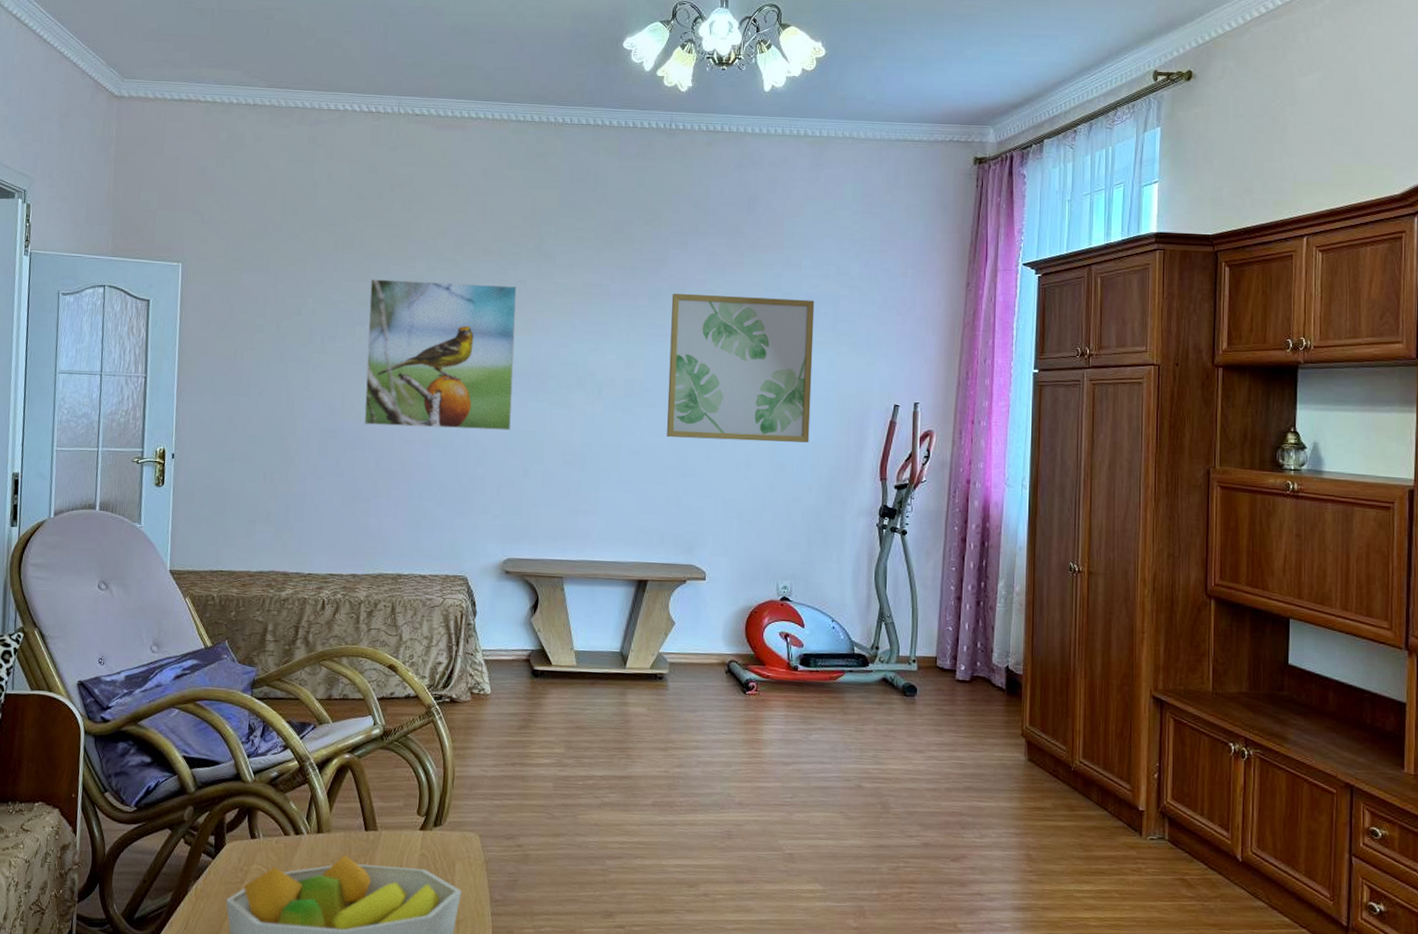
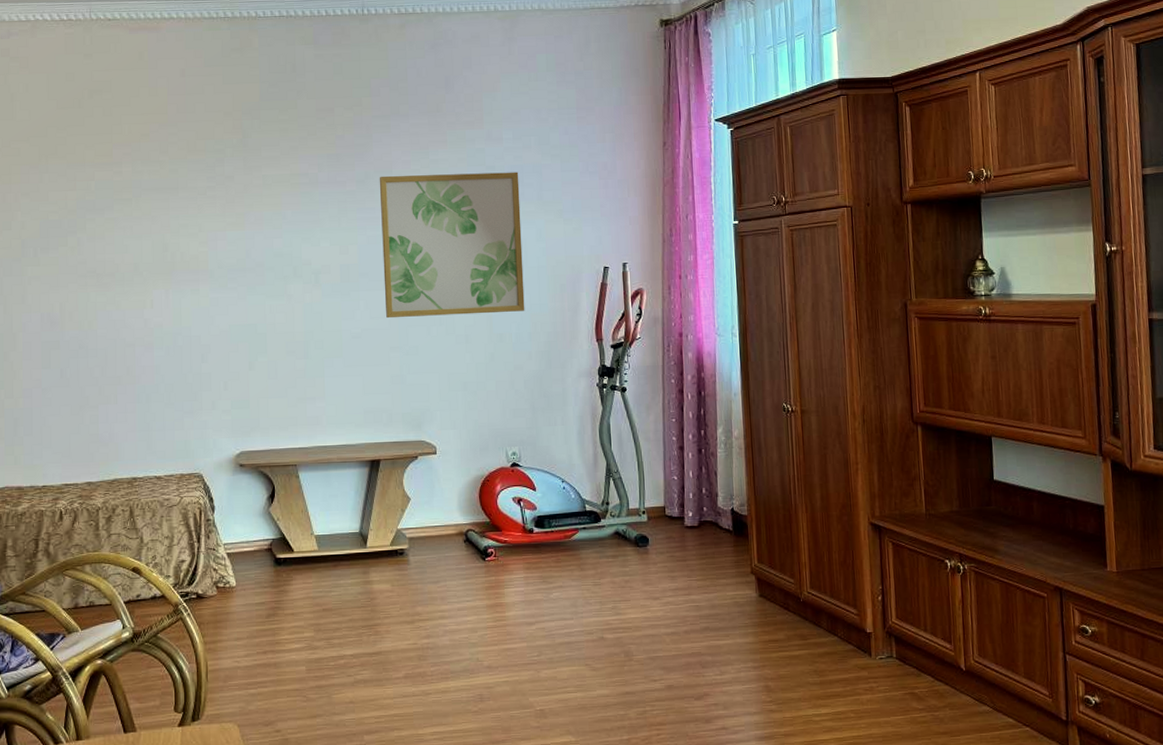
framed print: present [364,279,517,431] -> none [77,182,232,334]

